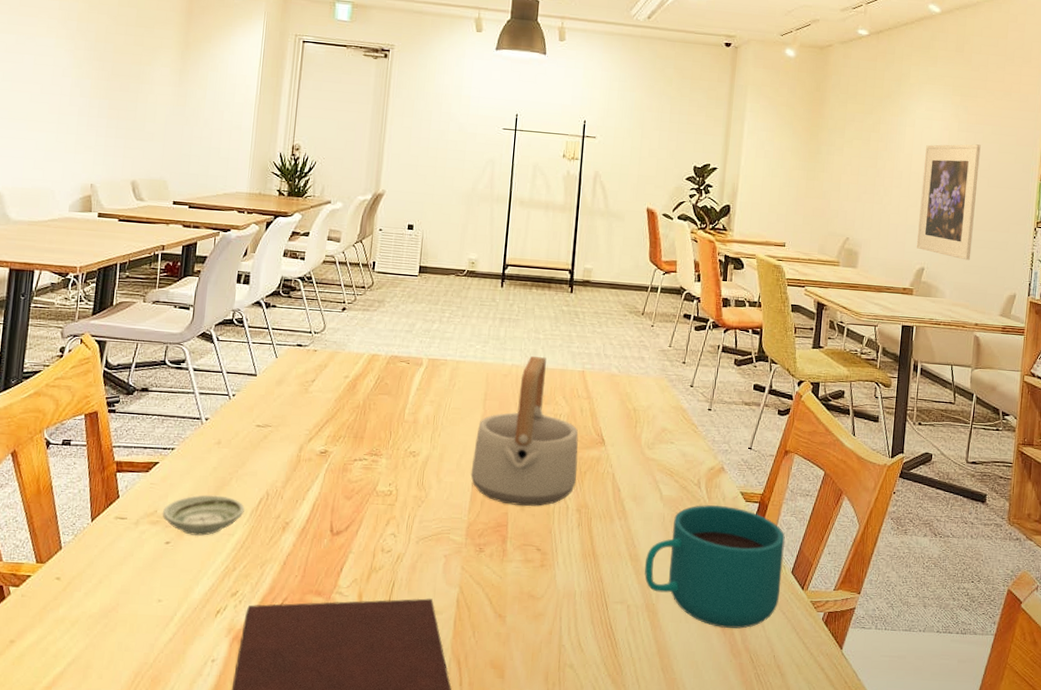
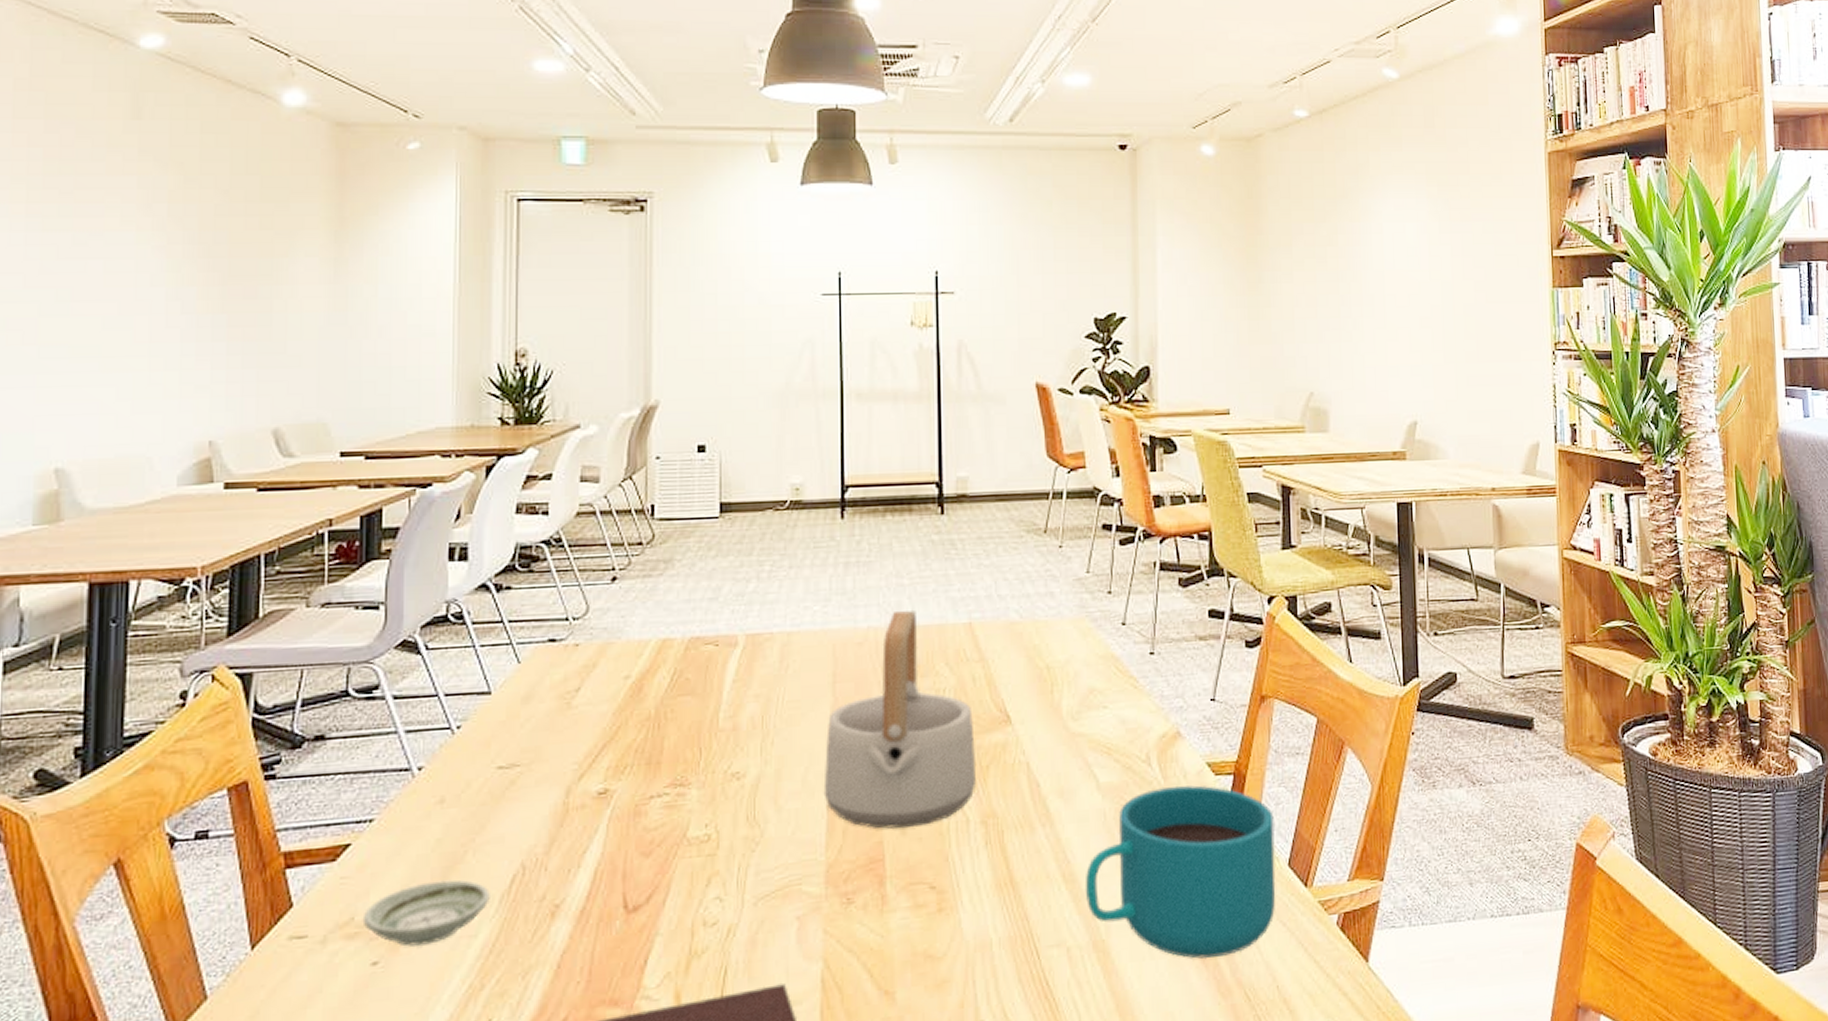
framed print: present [917,144,981,261] -> none [1400,248,1476,405]

